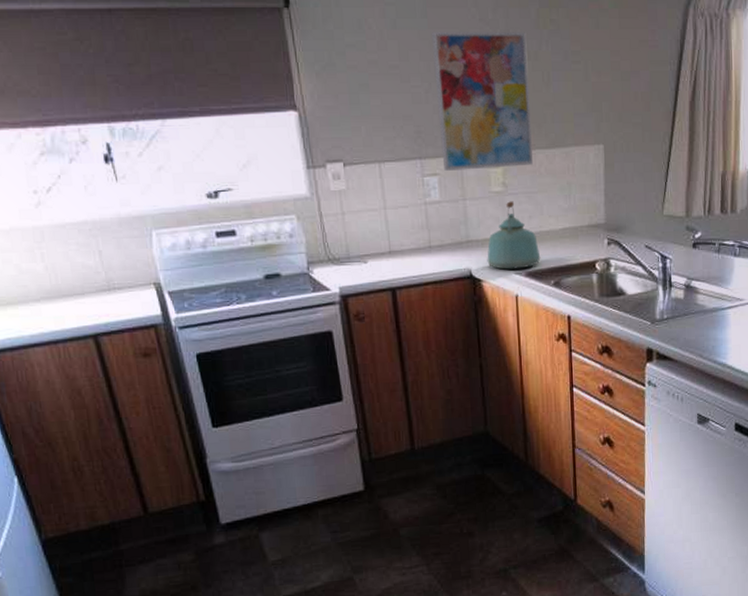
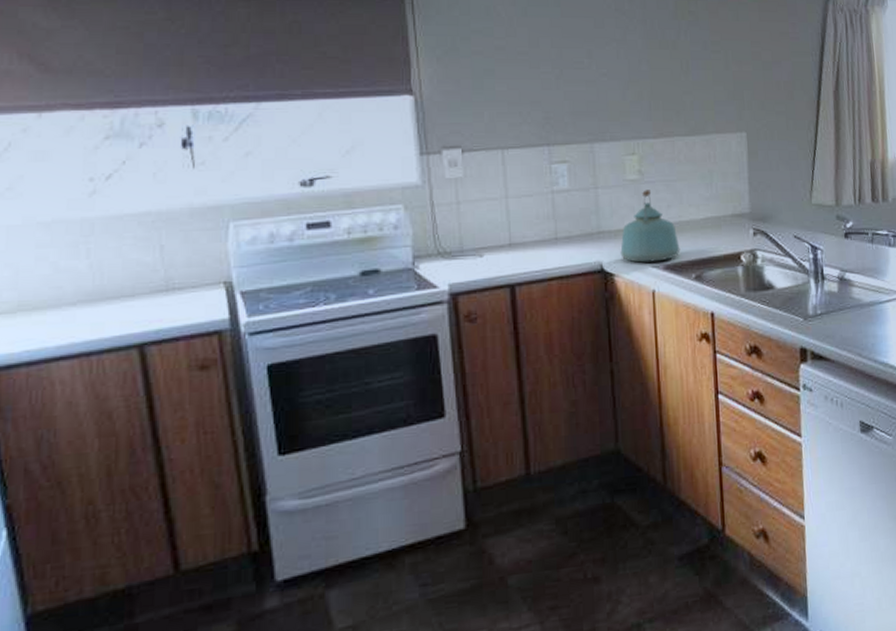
wall art: present [431,31,533,171] -> none [564,19,671,158]

